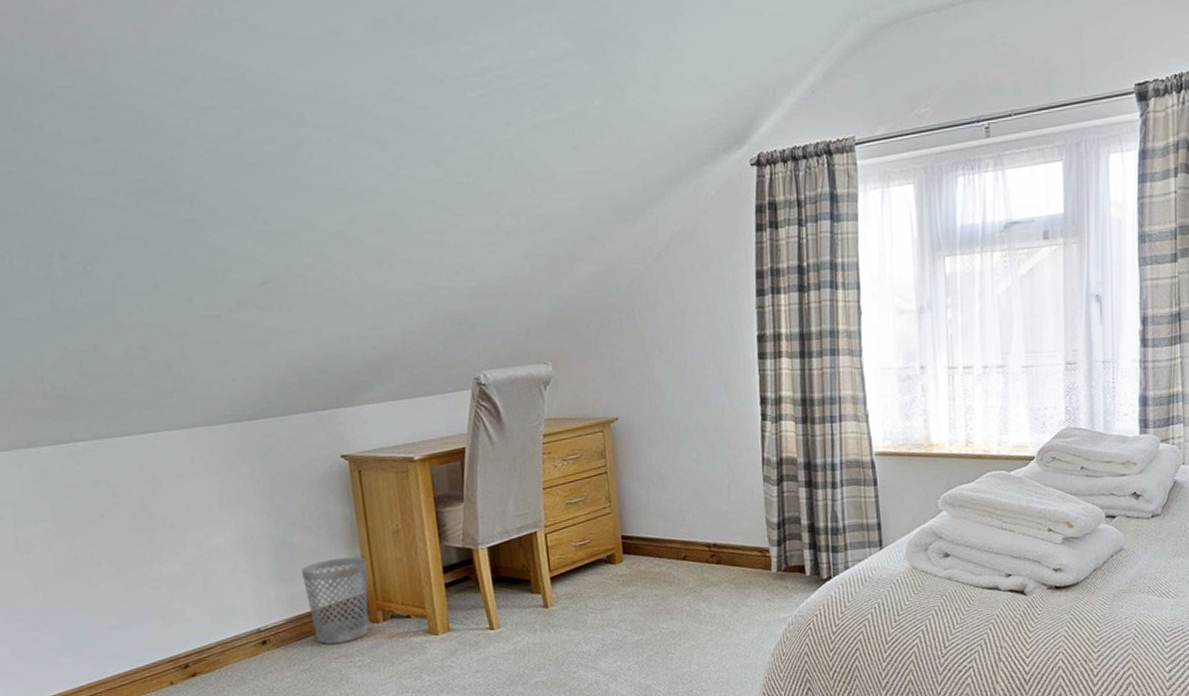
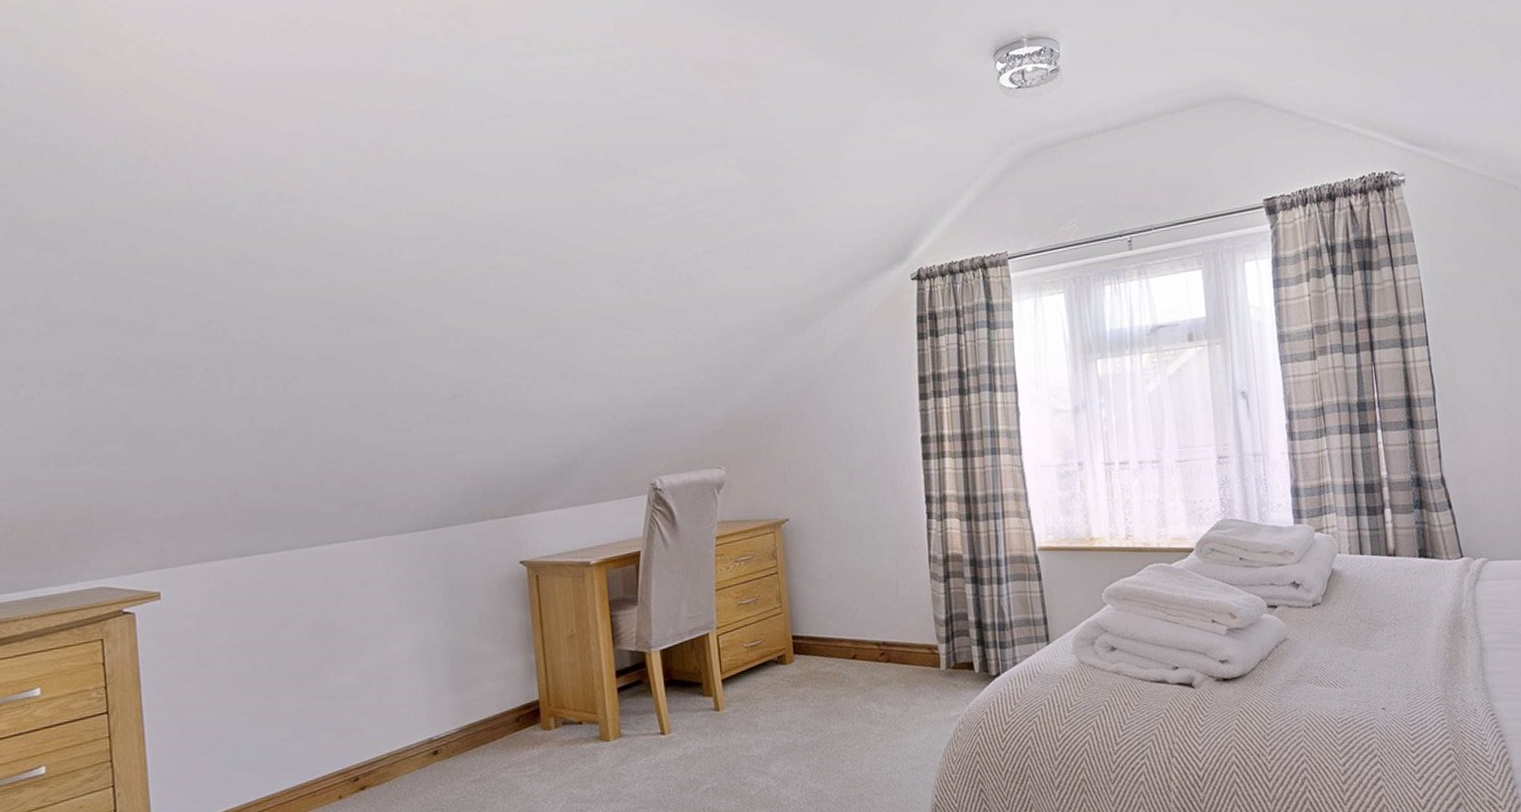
wastebasket: present [302,557,369,644] -> none [476,662,541,753]

